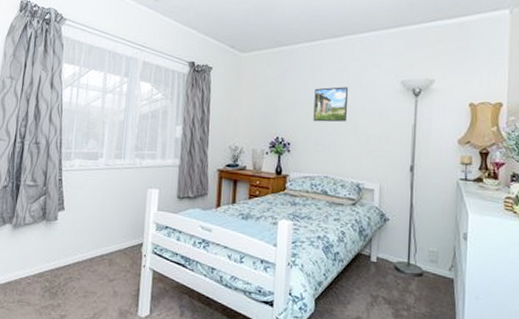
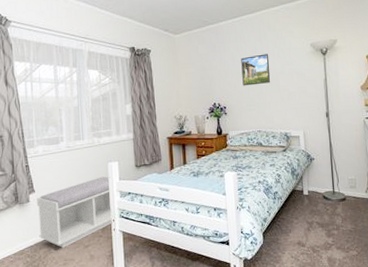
bench: none [61,203,162,278] -> present [37,176,123,248]

